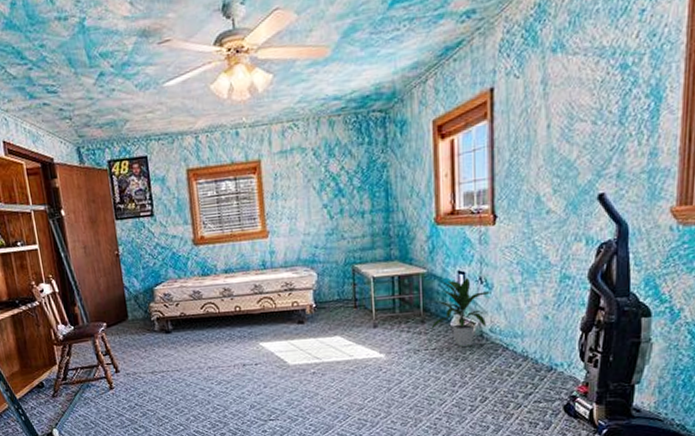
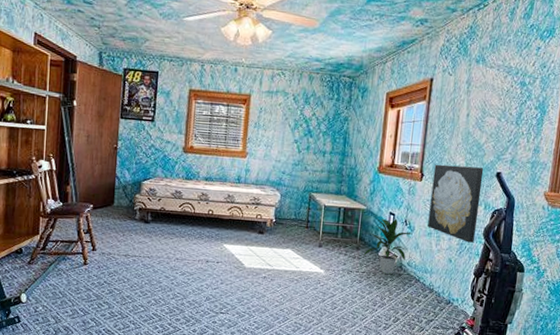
wall art: none [510,192,580,292] -> present [427,164,484,243]

